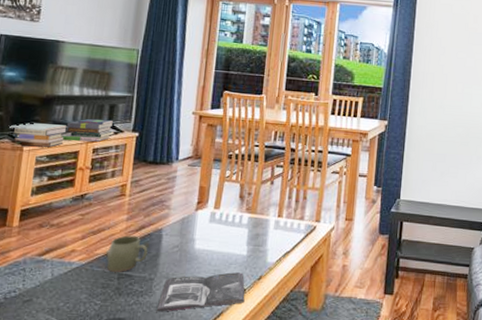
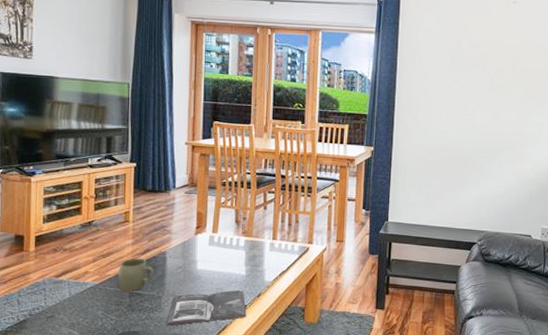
books: present [8,123,67,147] -> none [15,156,69,178]
books: present [62,118,114,142] -> none [65,150,113,172]

